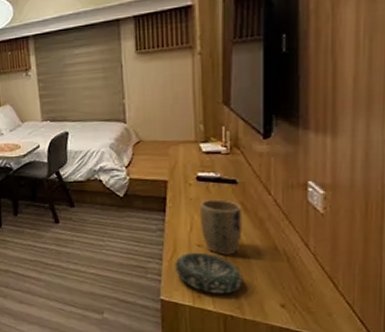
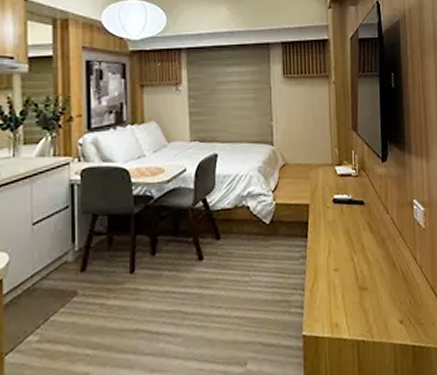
decorative bowl: present [175,252,243,294] -> none [315,276,371,320]
plant pot: present [200,199,242,255] -> none [336,221,369,278]

